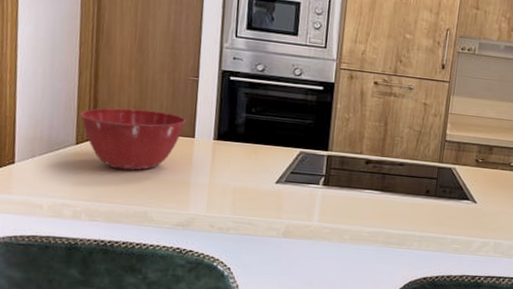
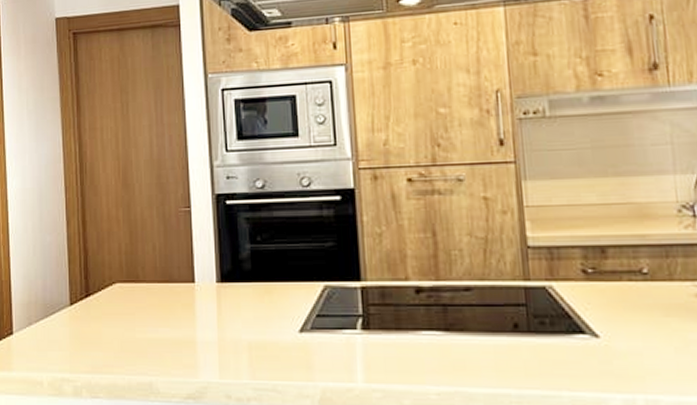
mixing bowl: present [80,108,186,171] -> none [71,254,183,331]

